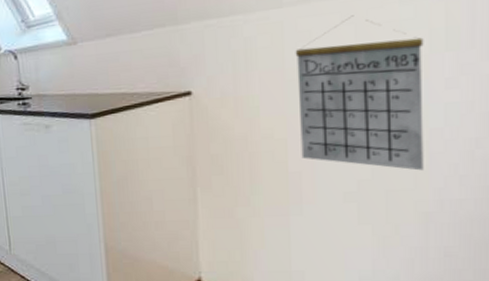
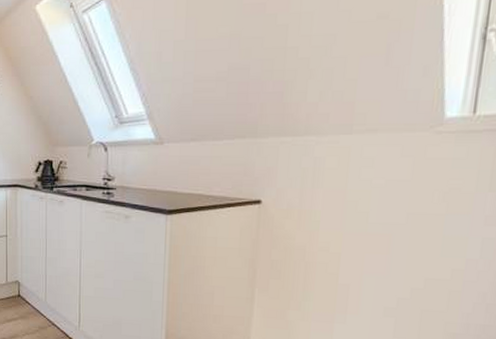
calendar: present [295,15,424,171] -> none [351,149,472,296]

